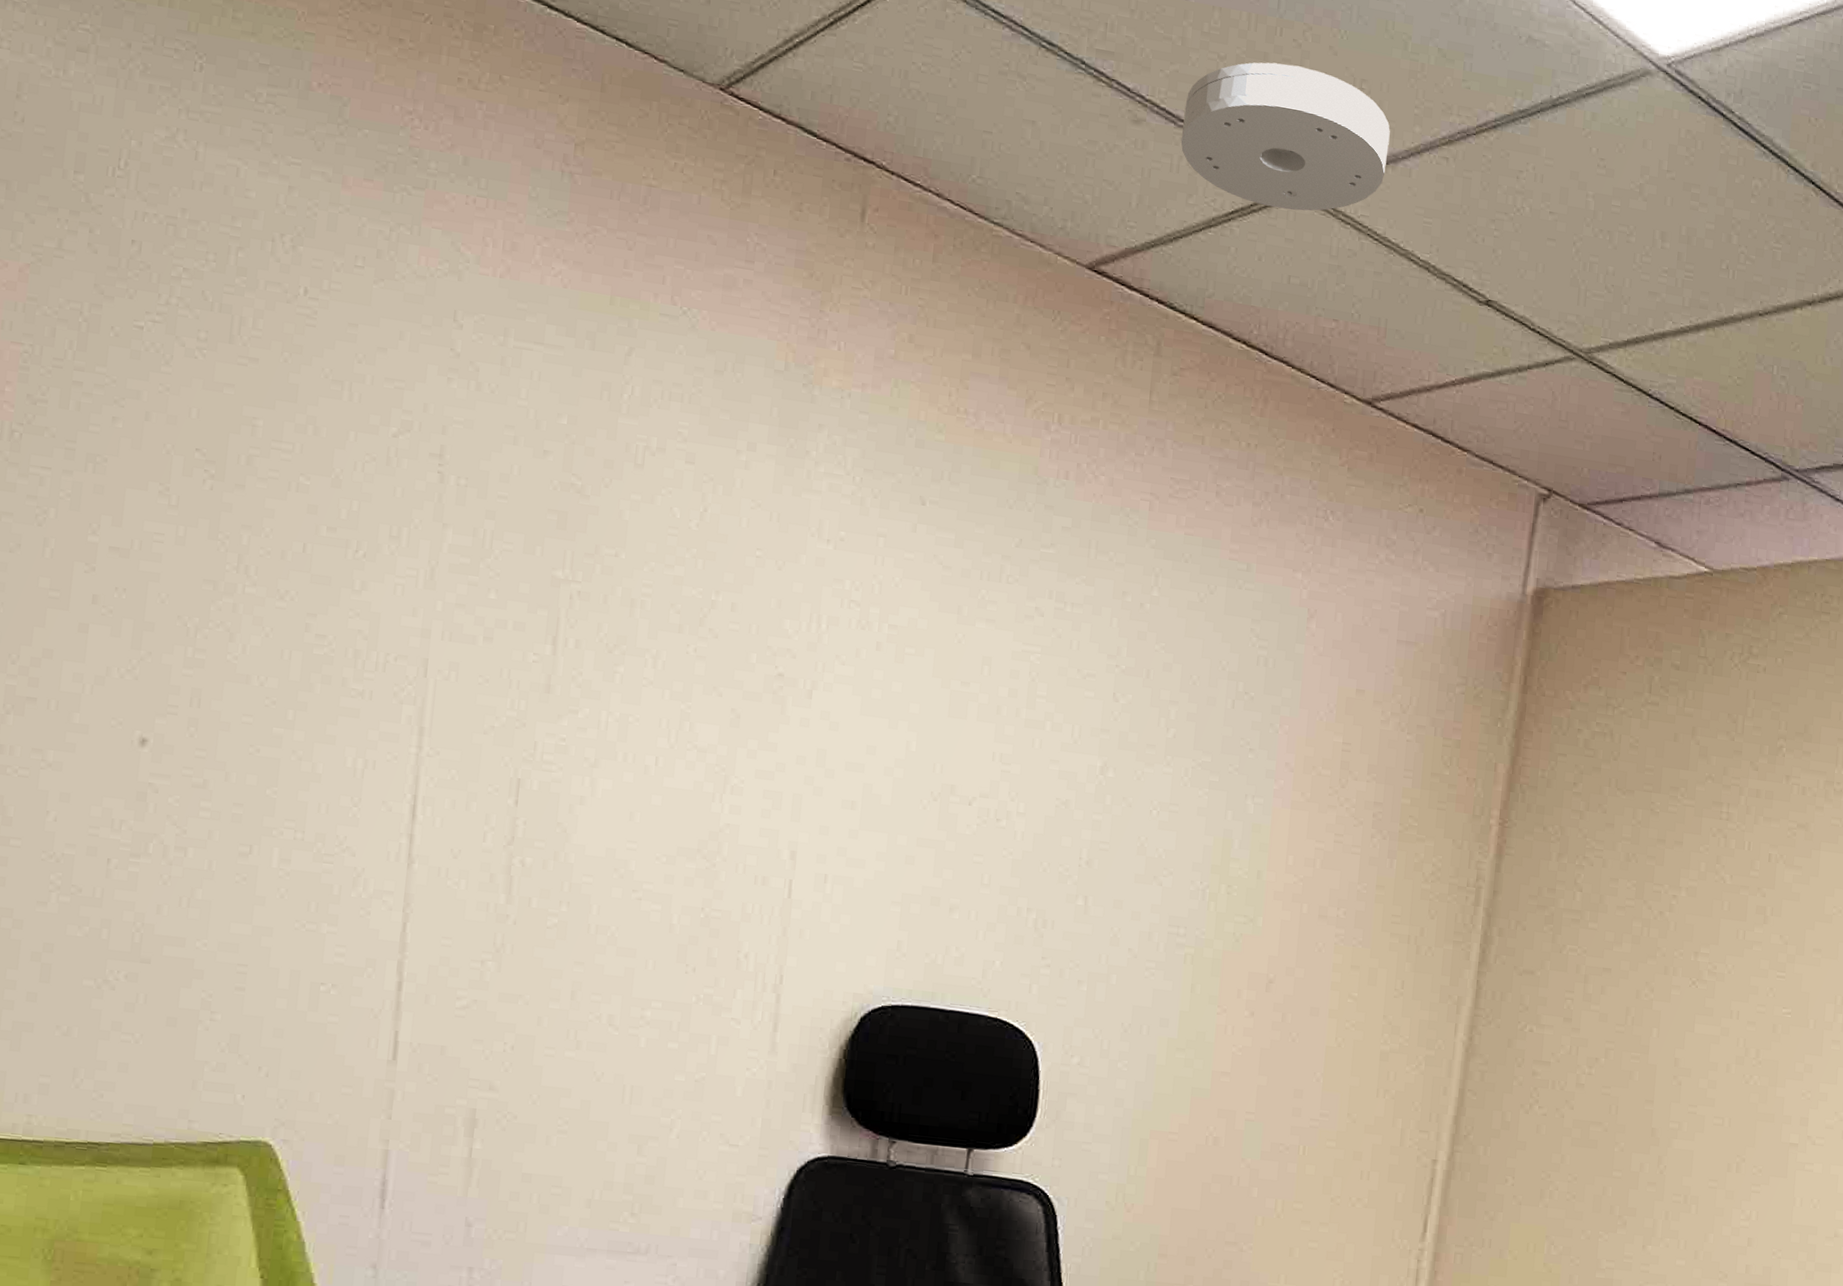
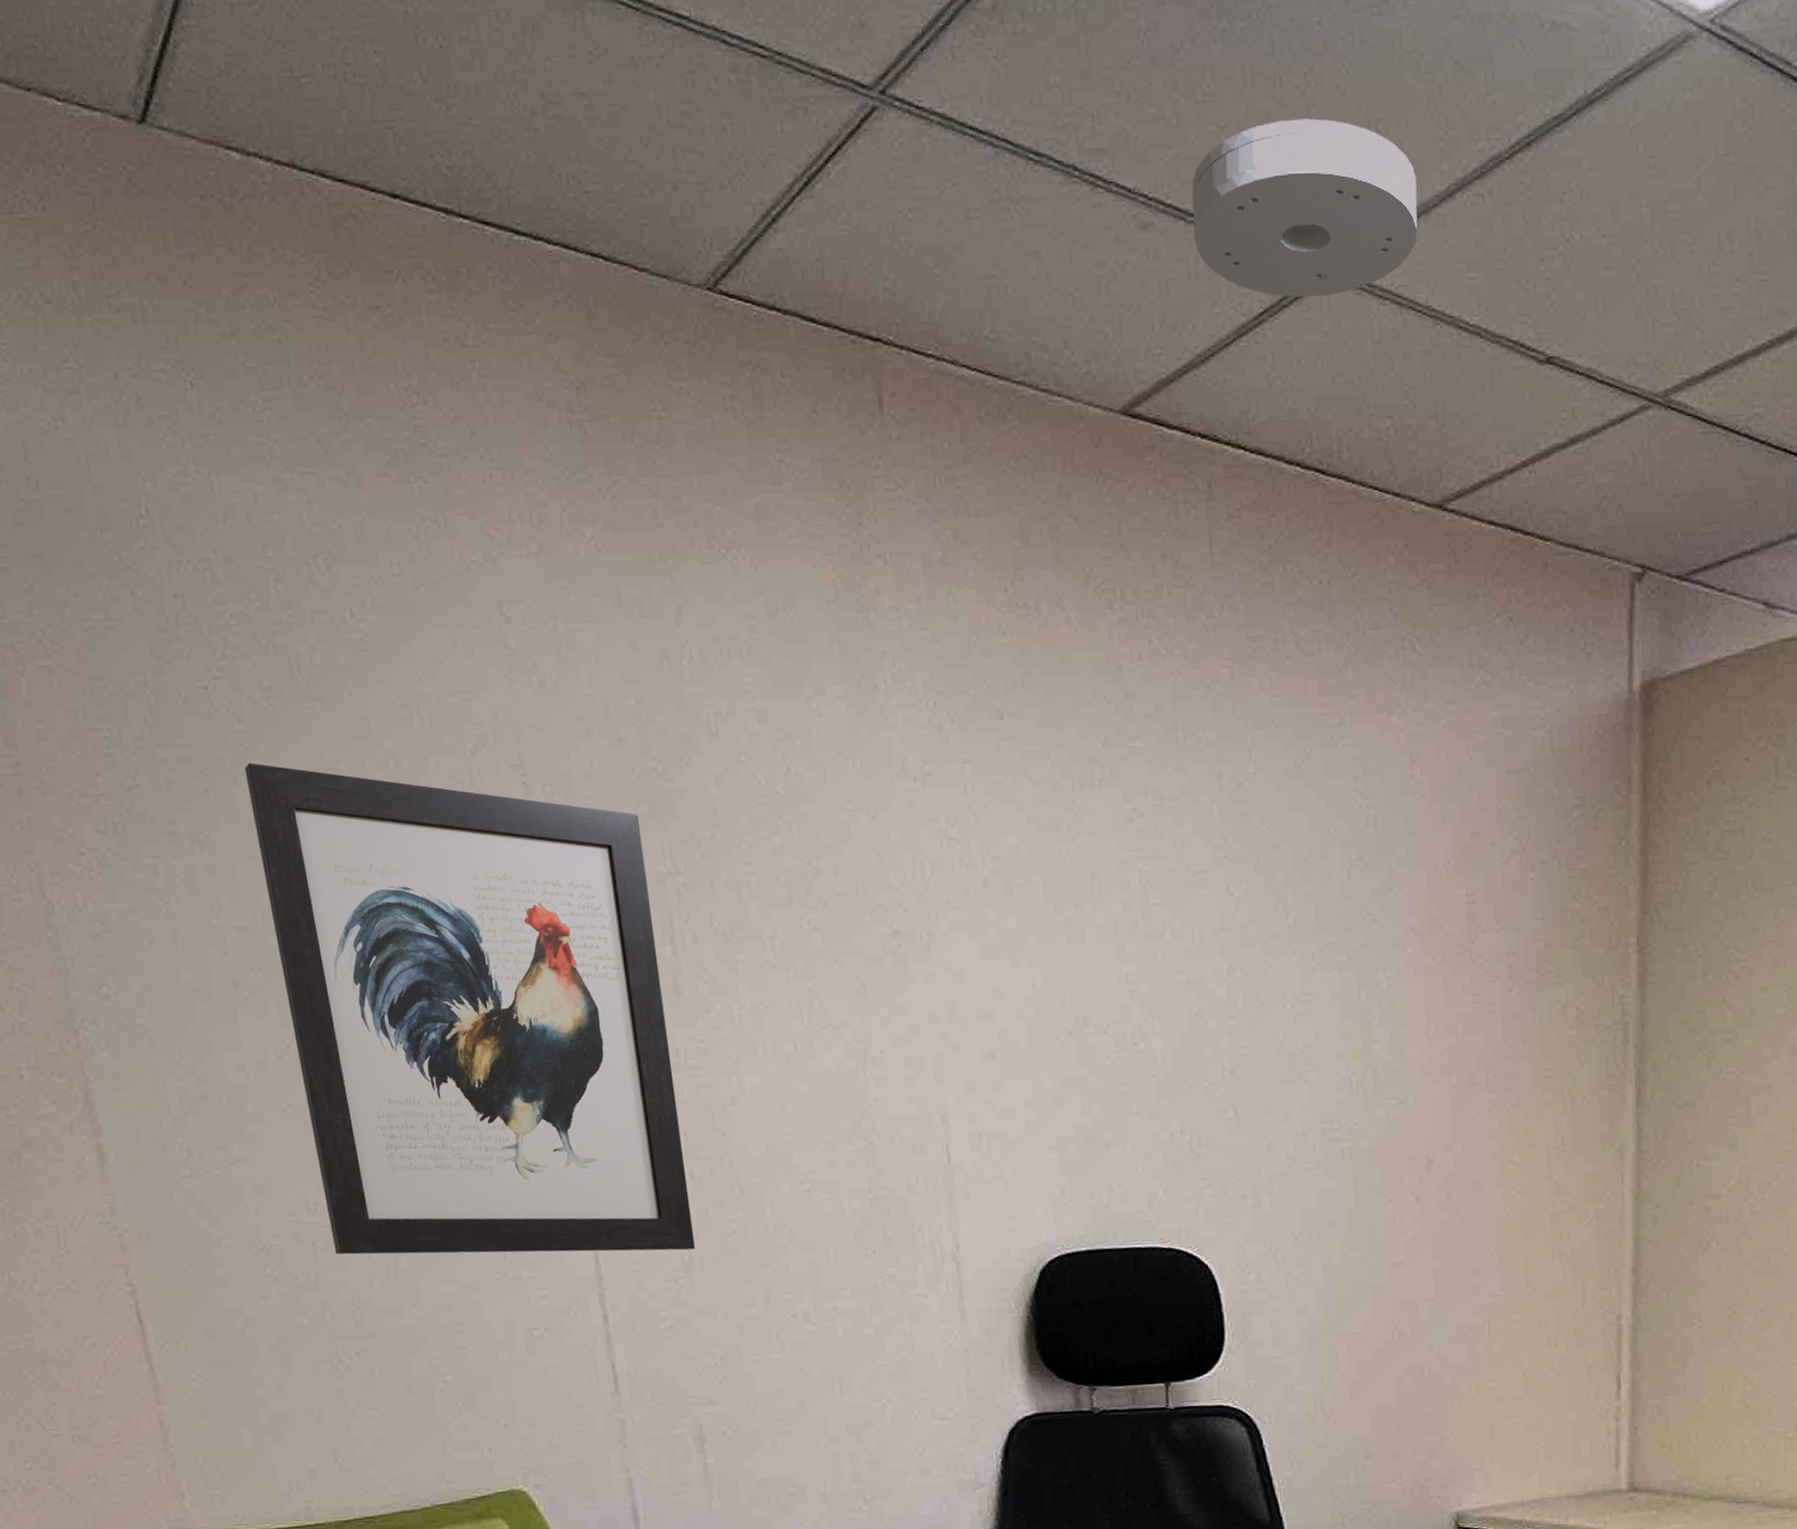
wall art: none [129,402,548,935] -> present [244,762,695,1255]

